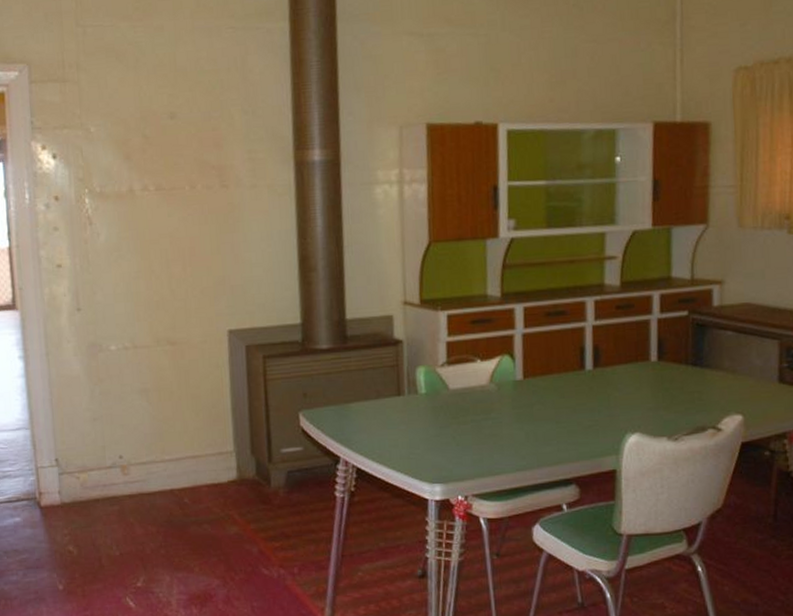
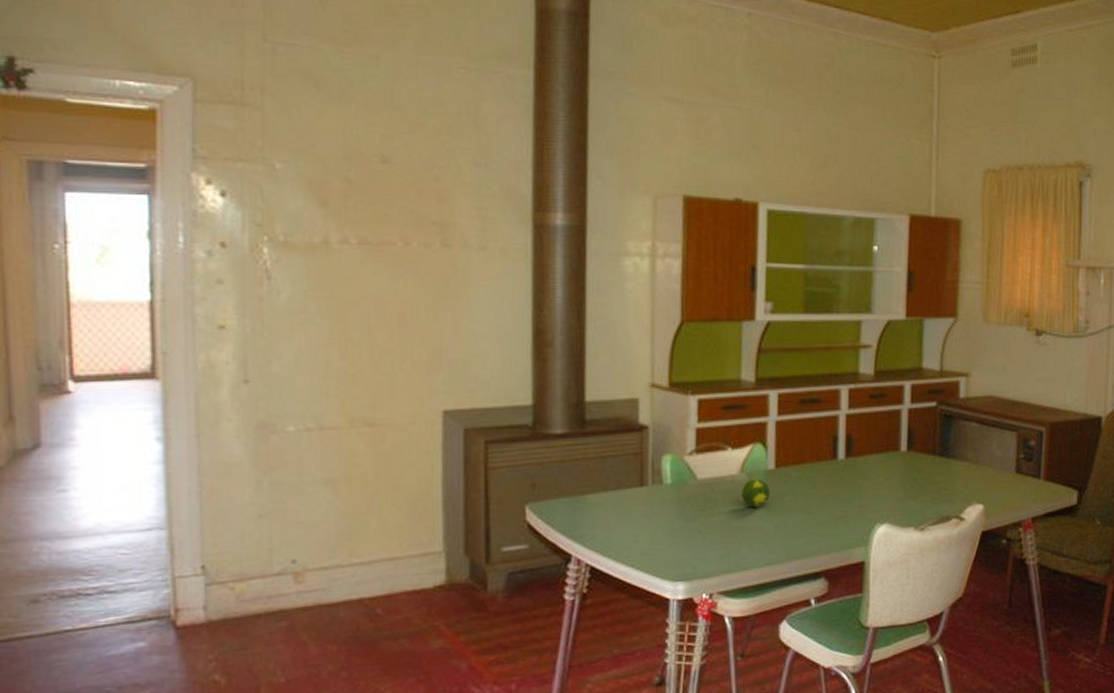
fruit: none [491,388,520,417] -> present [741,477,771,508]

